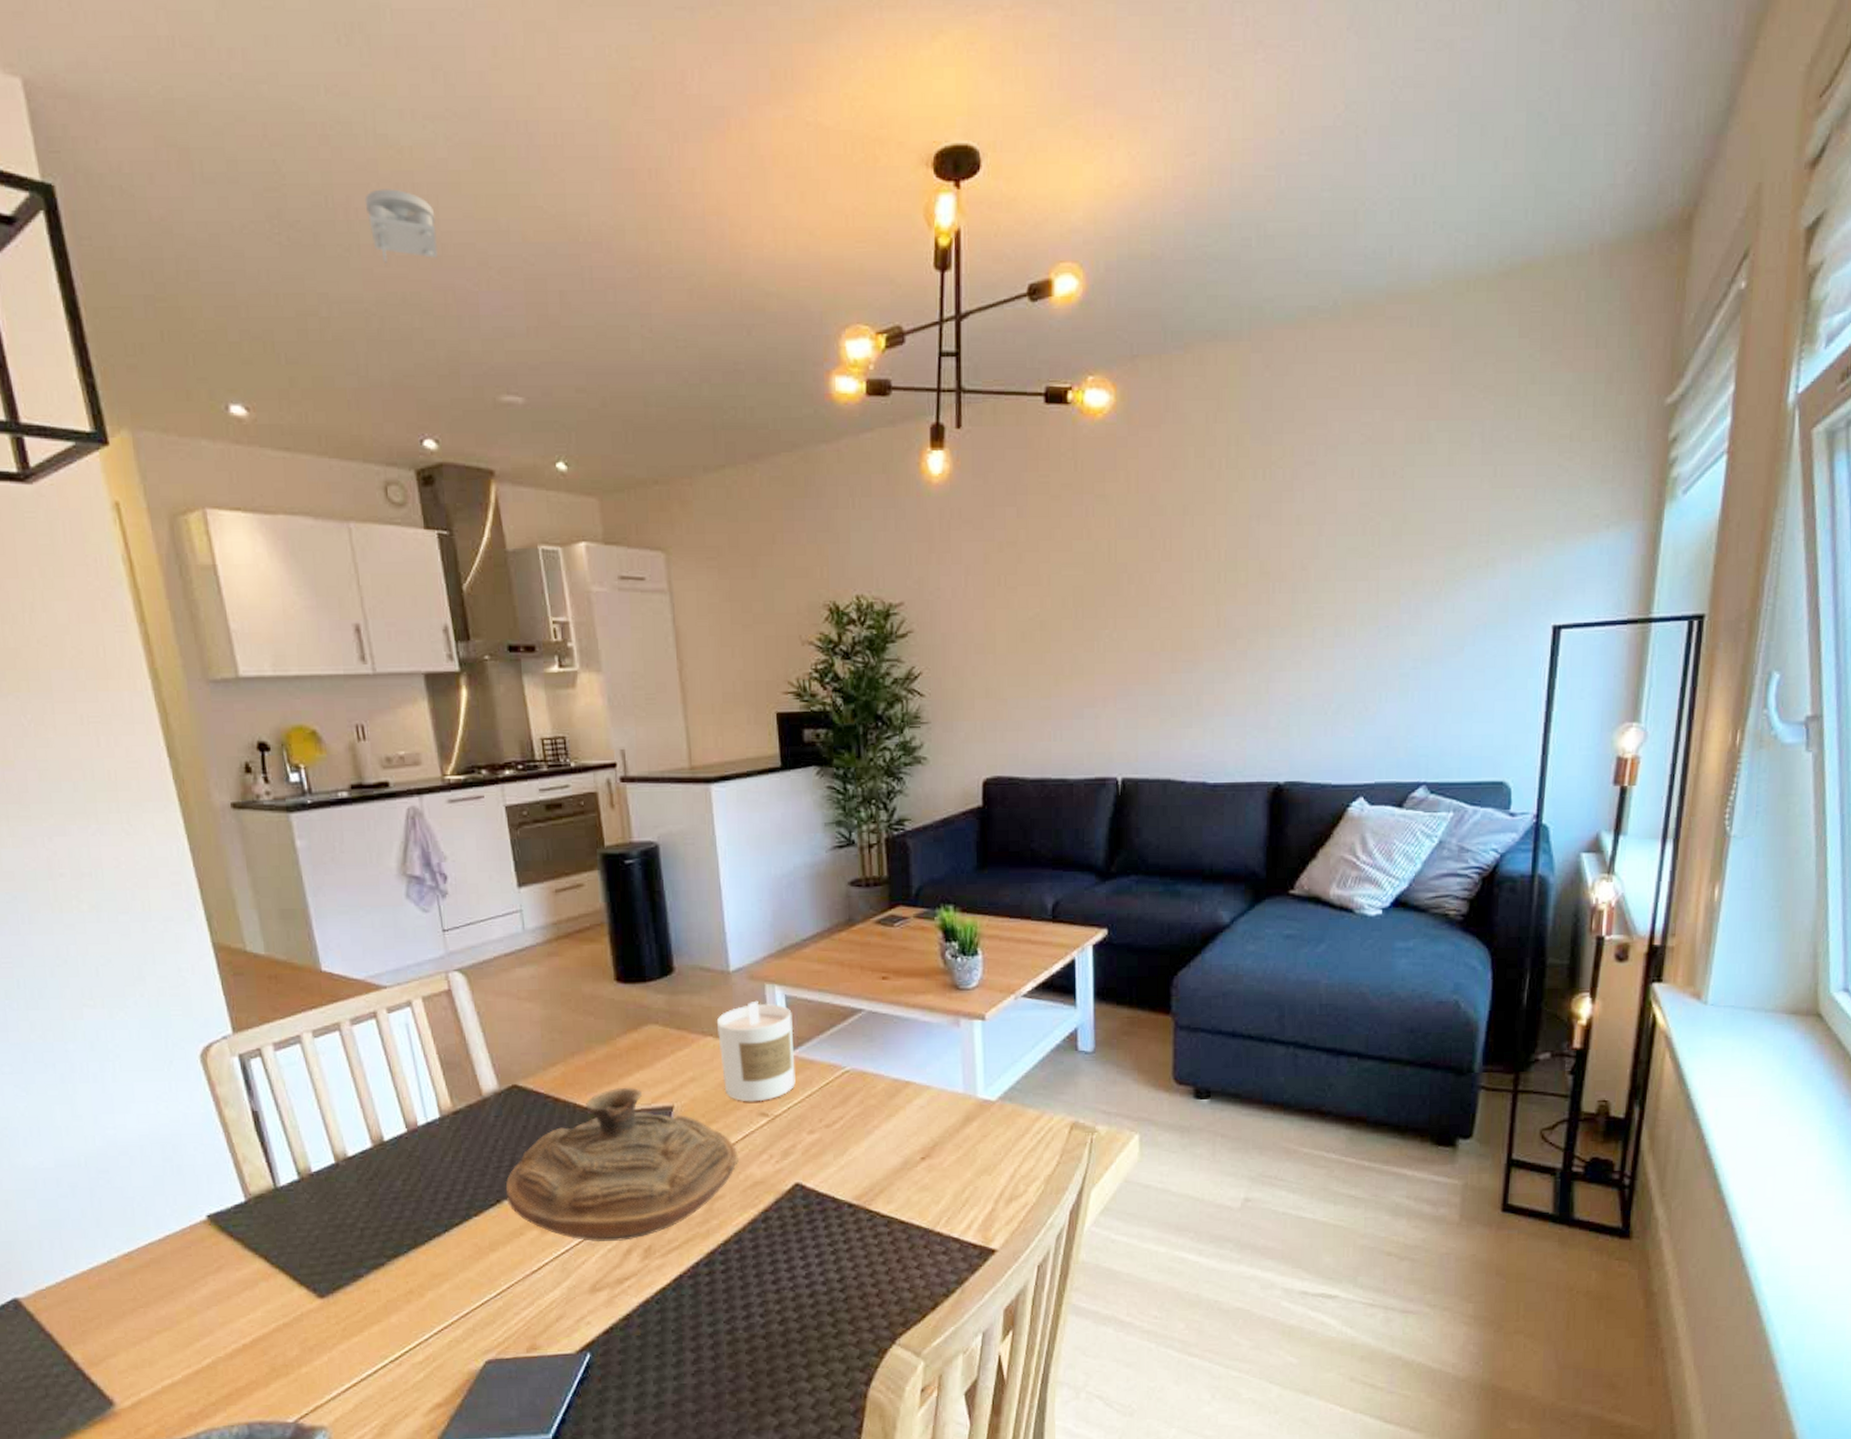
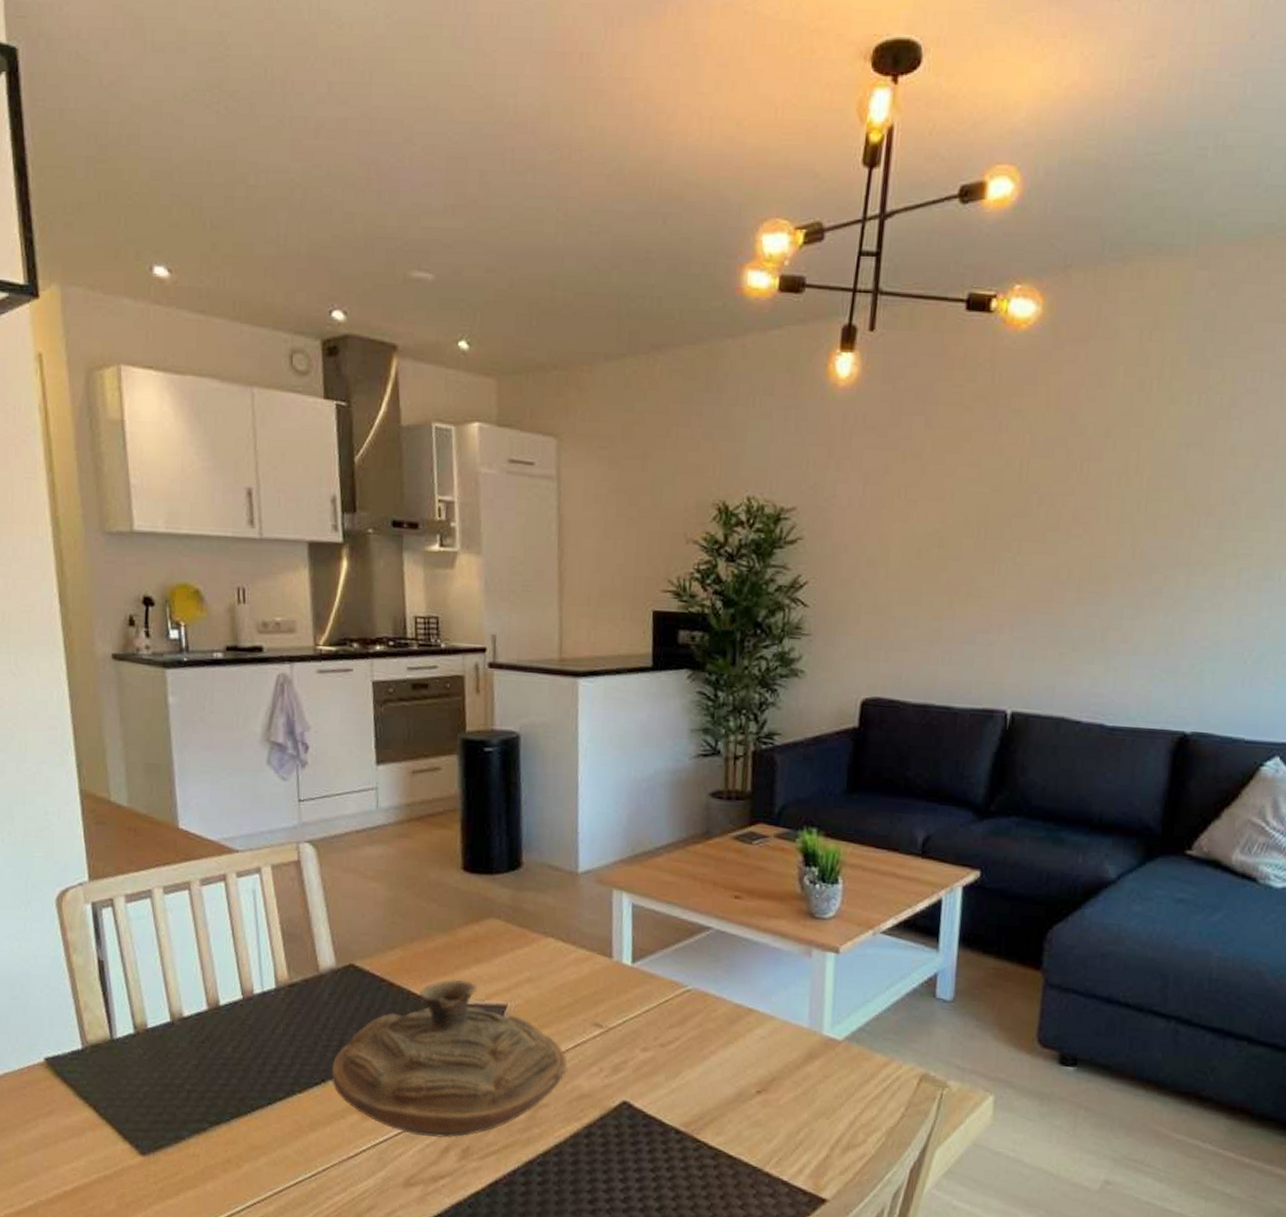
smoke detector: present [364,189,438,263] -> none [302,63,368,135]
candle: present [716,1000,796,1102] -> none [559,906,638,1012]

